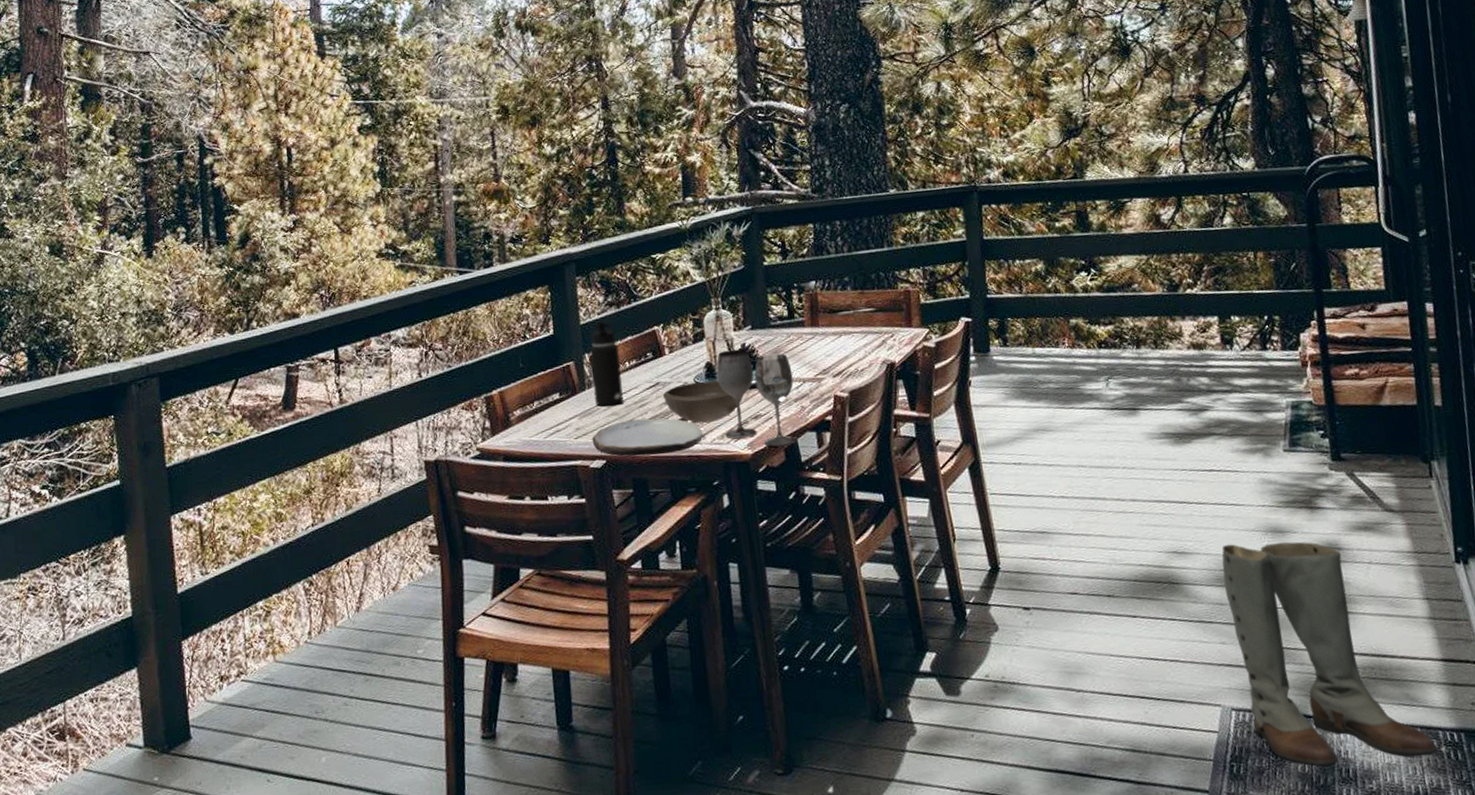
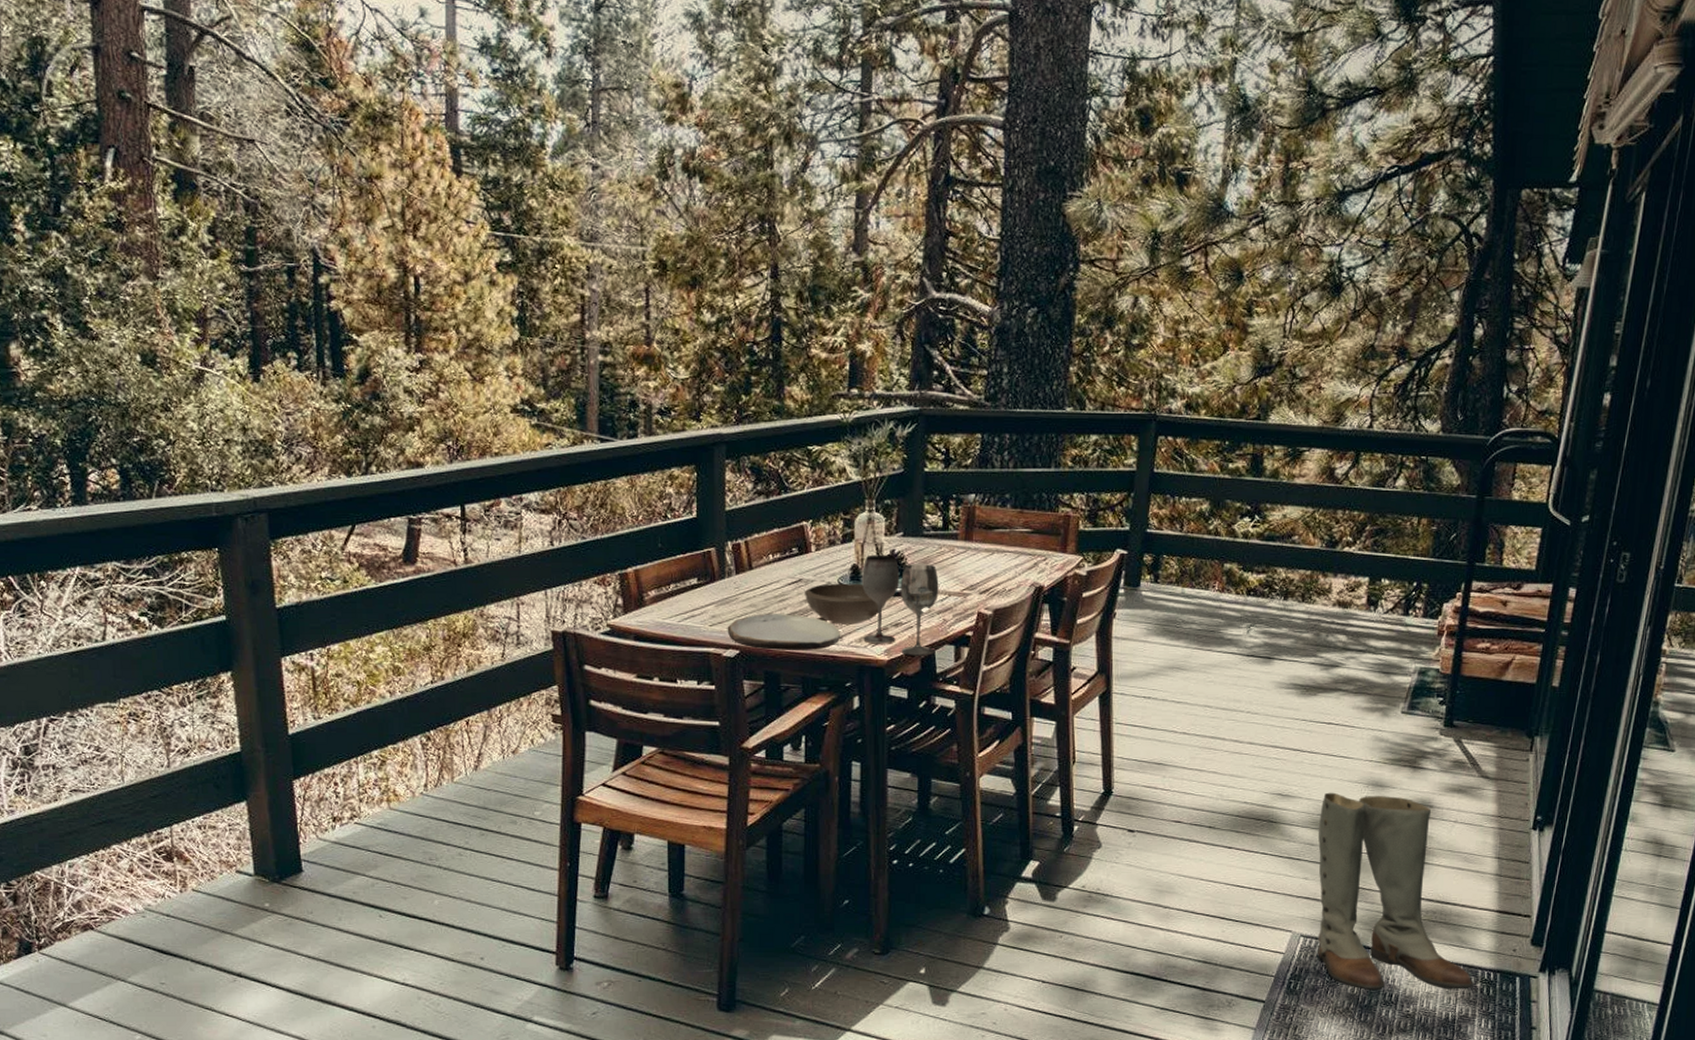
water bottle: present [590,320,623,407] -> none [733,509,763,597]

